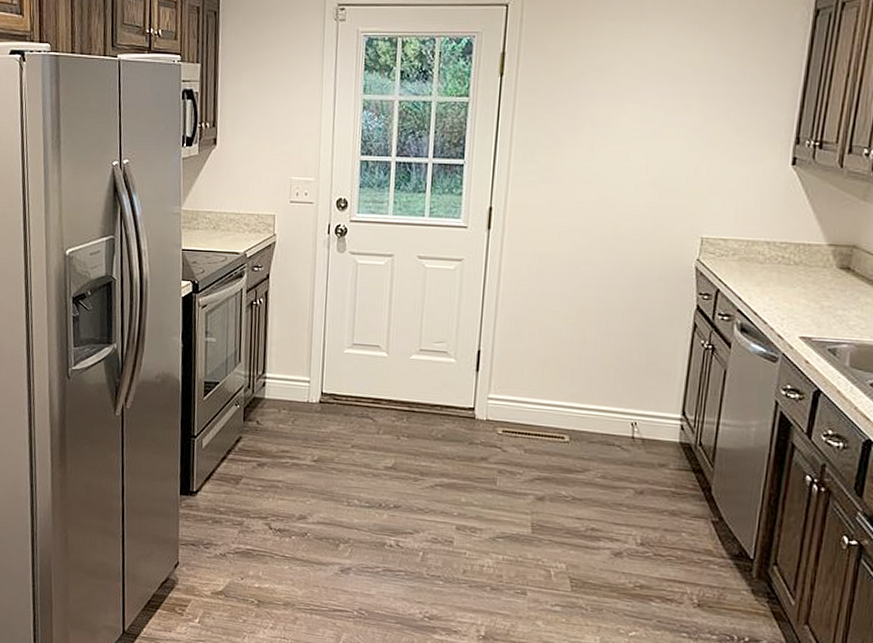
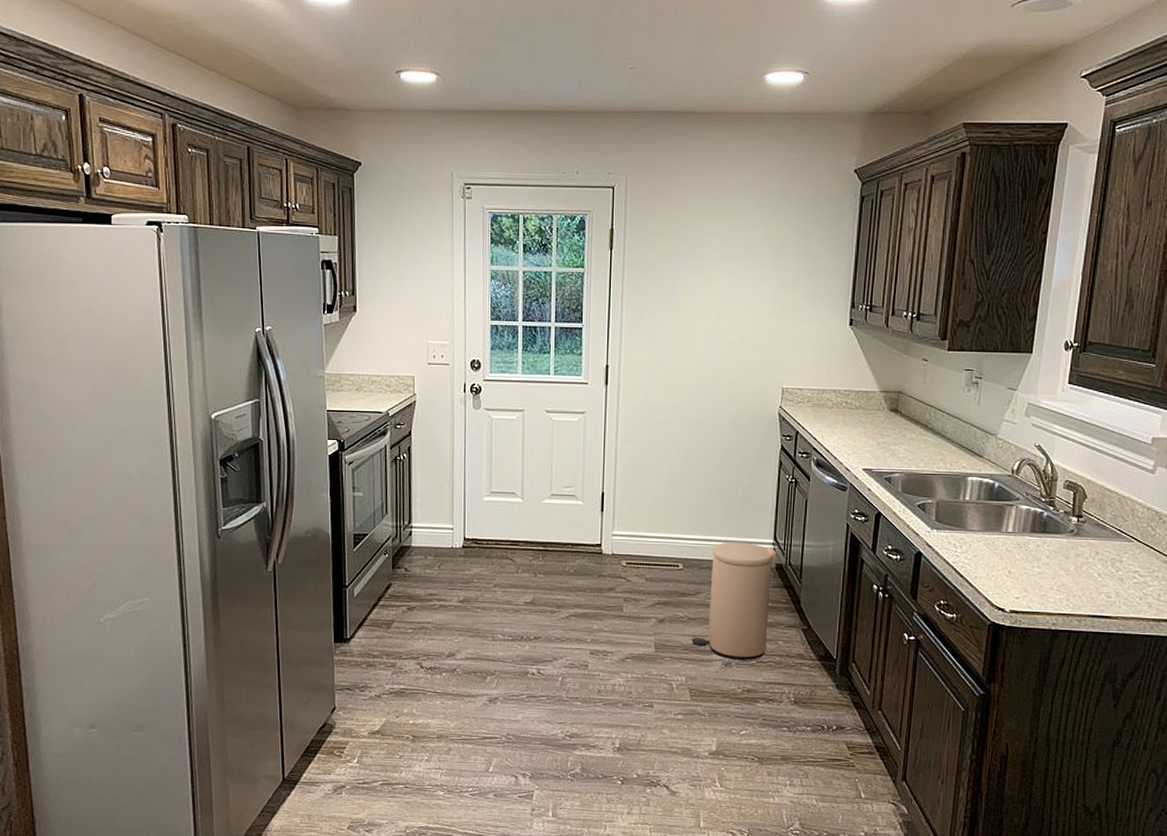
pedal bin: none [575,414,684,552] -> present [691,542,776,660]

